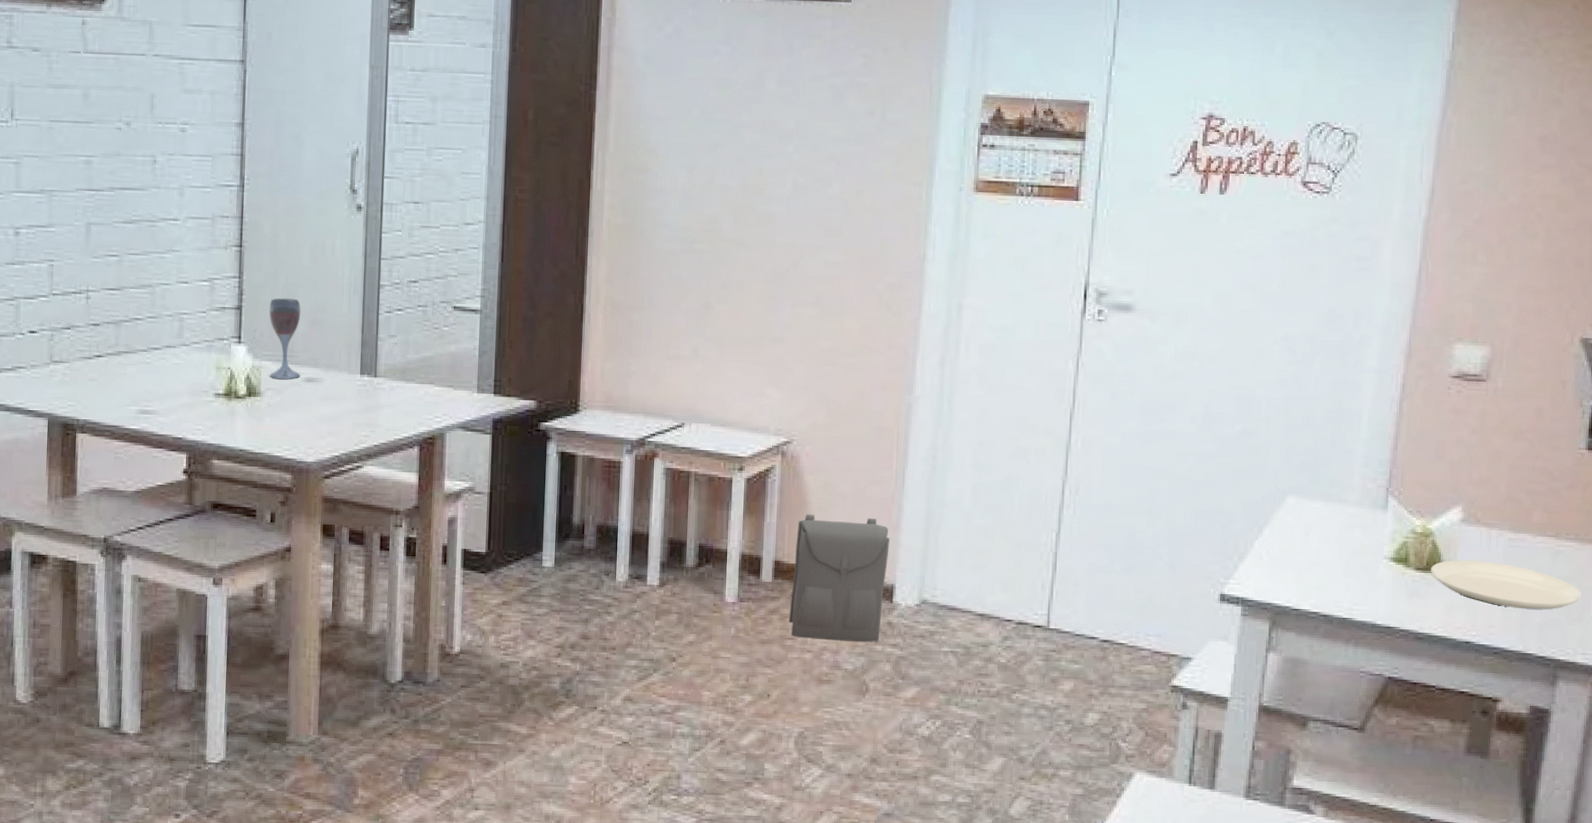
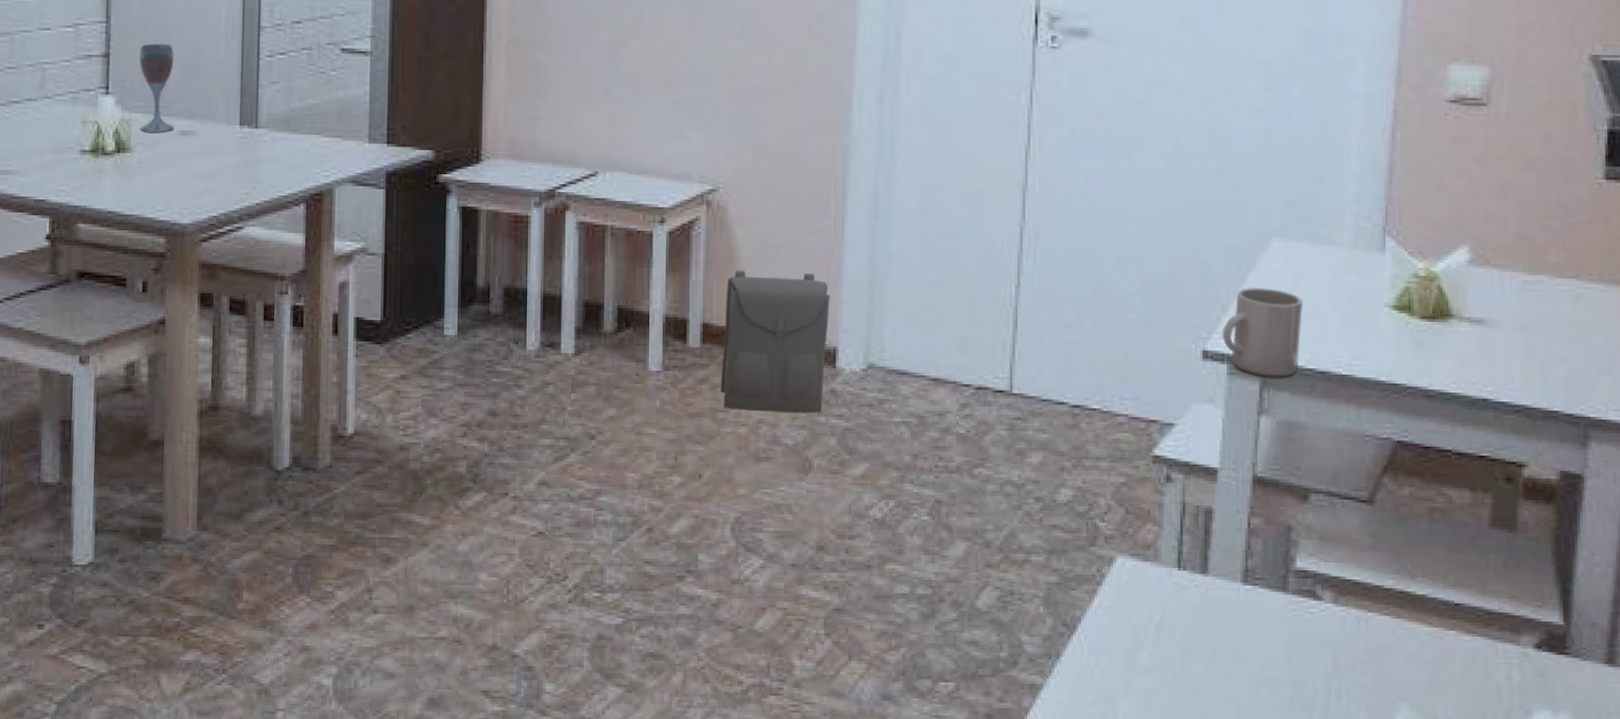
cup: none [1238,538,1312,621] -> present [1222,287,1304,379]
plate: present [1430,560,1582,610] -> none [1437,306,1611,361]

